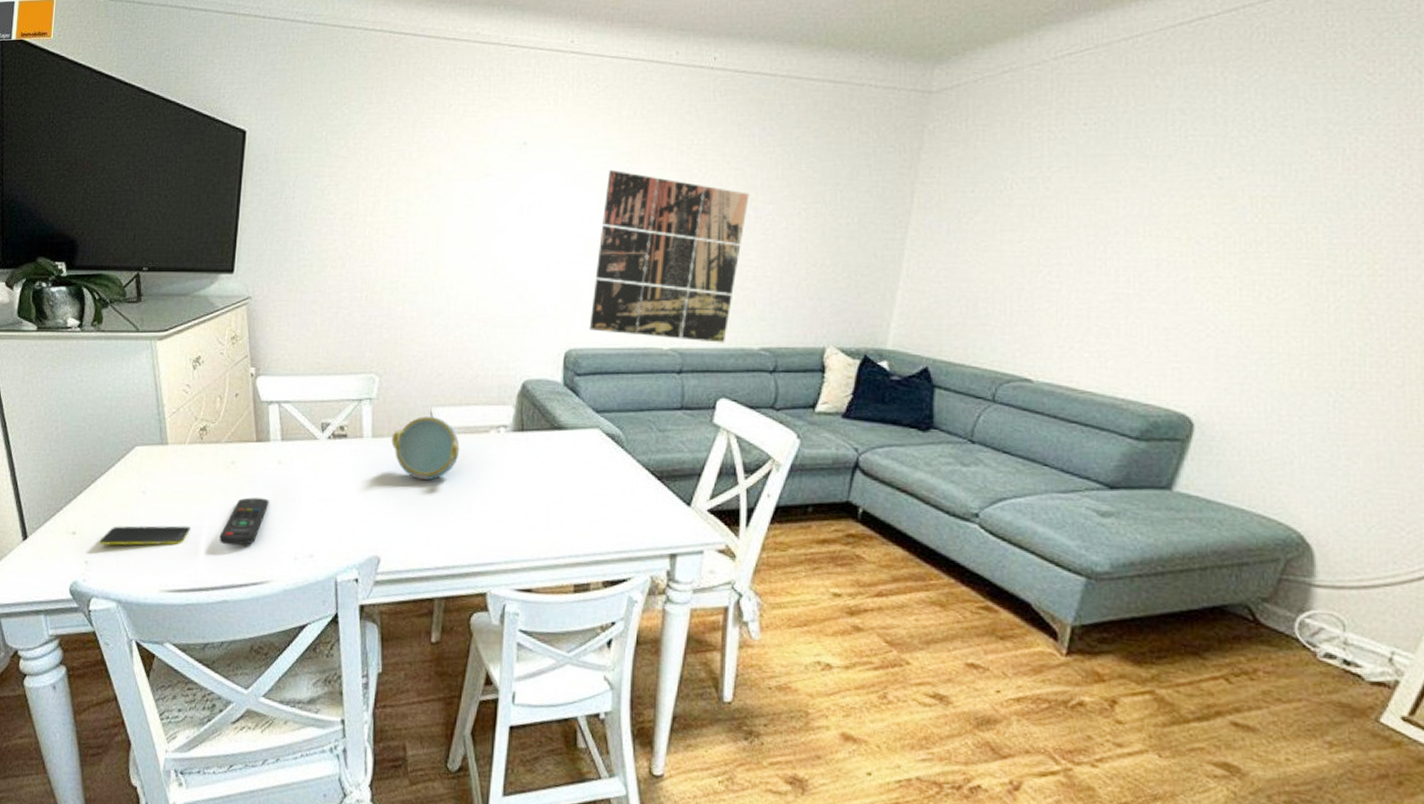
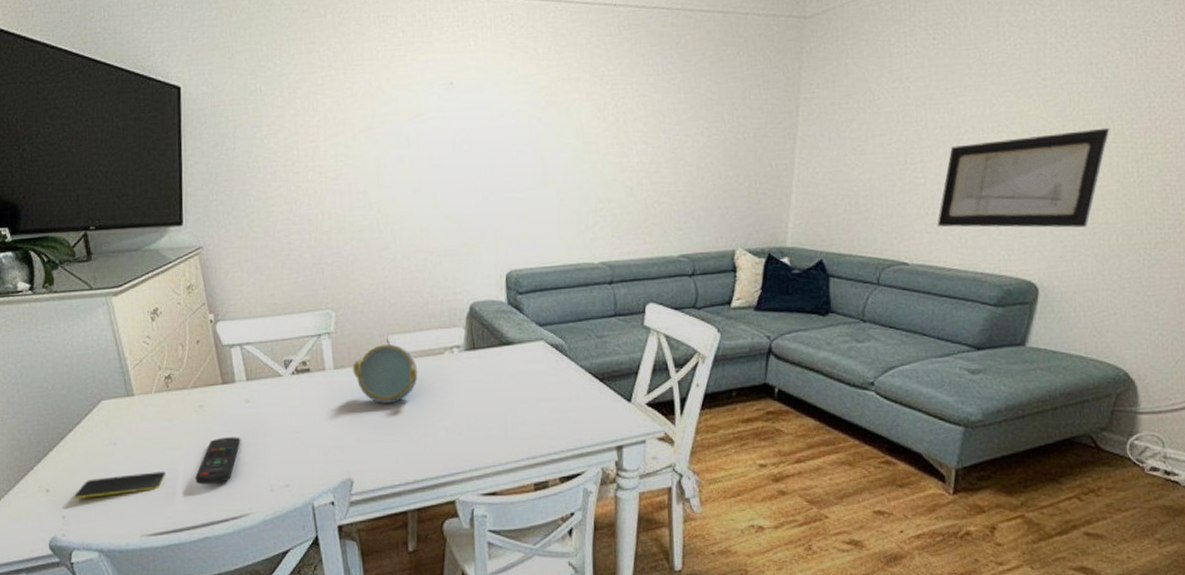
wall art: present [589,169,750,343] -> none [526,103,658,254]
wall art: none [1071,240,1302,356] -> present [937,127,1110,228]

